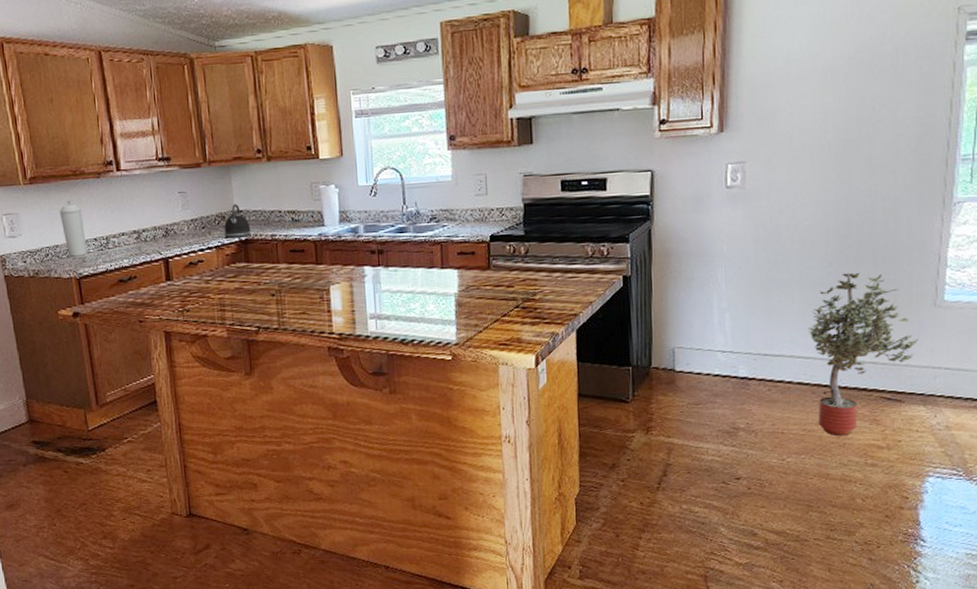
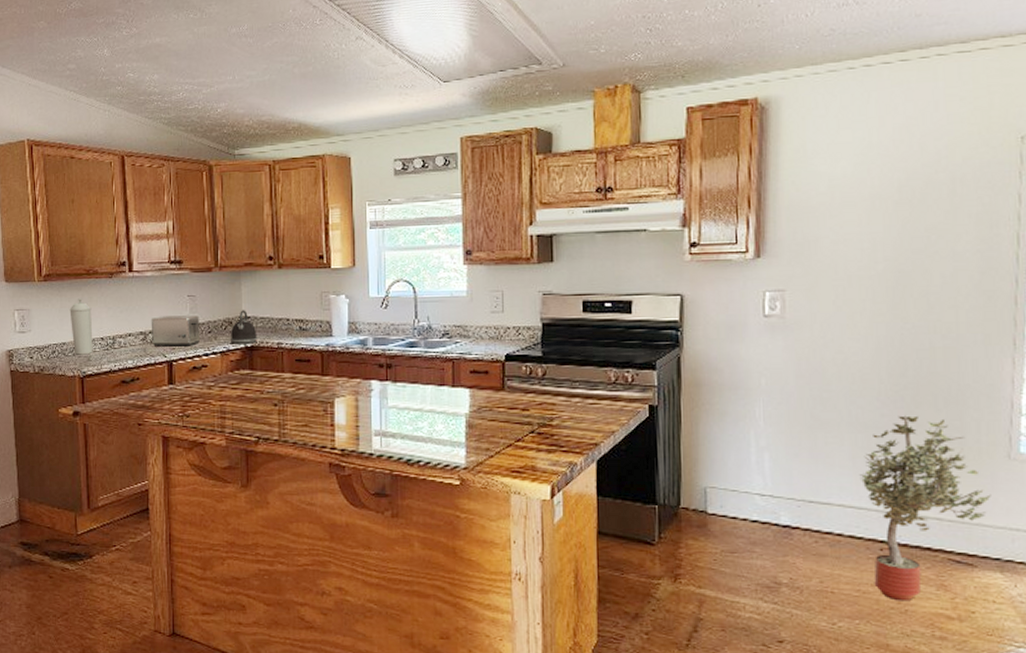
toaster: none [143,211,194,245] -> present [151,315,200,347]

